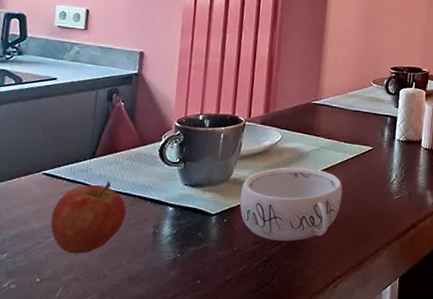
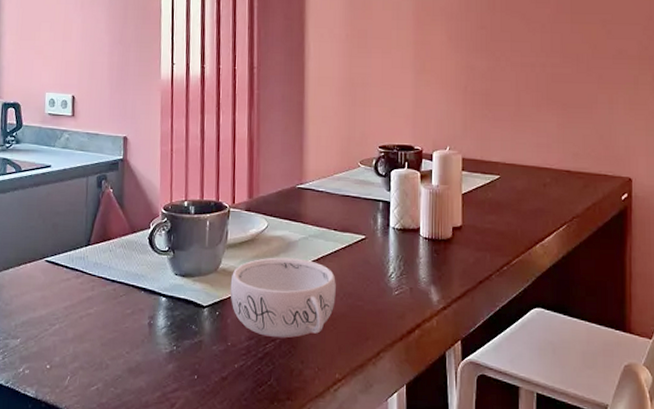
apple: present [50,181,127,254] -> none [55,269,122,342]

